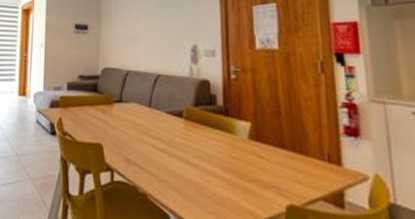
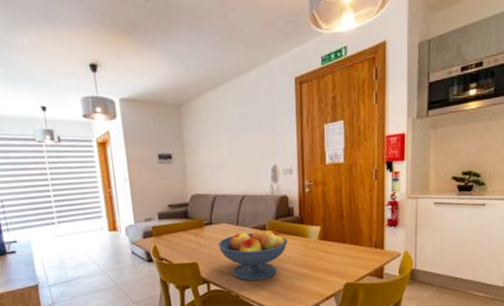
fruit bowl: none [126,116,209,180] -> present [218,230,287,281]

